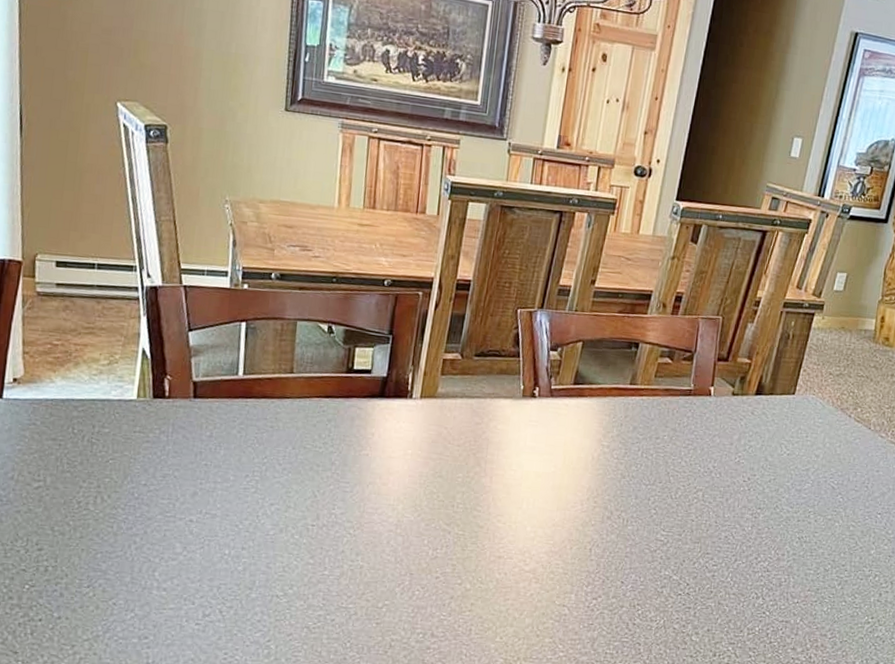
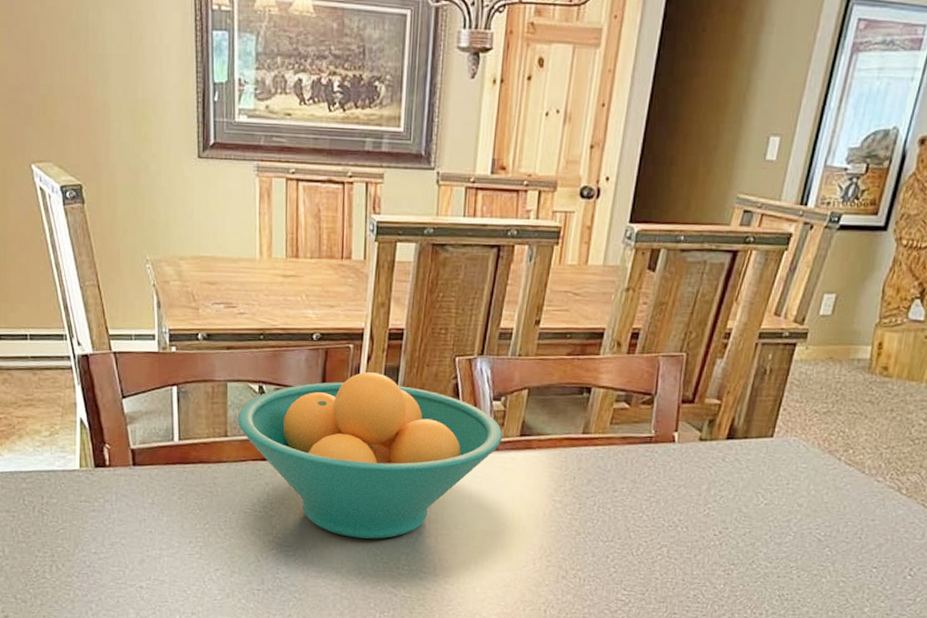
fruit bowl: none [304,318,558,478] -> present [238,372,503,539]

